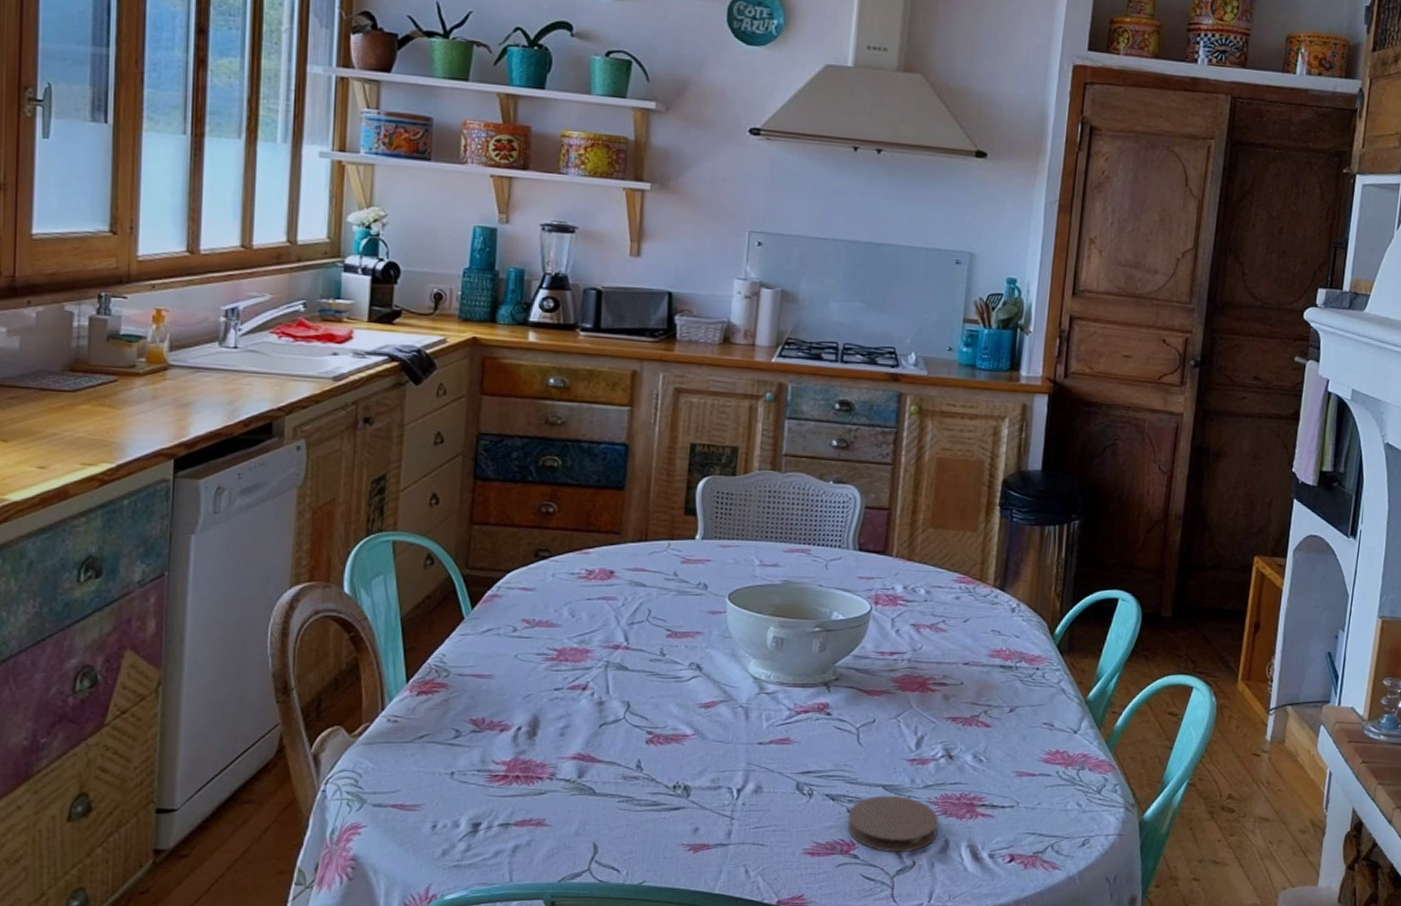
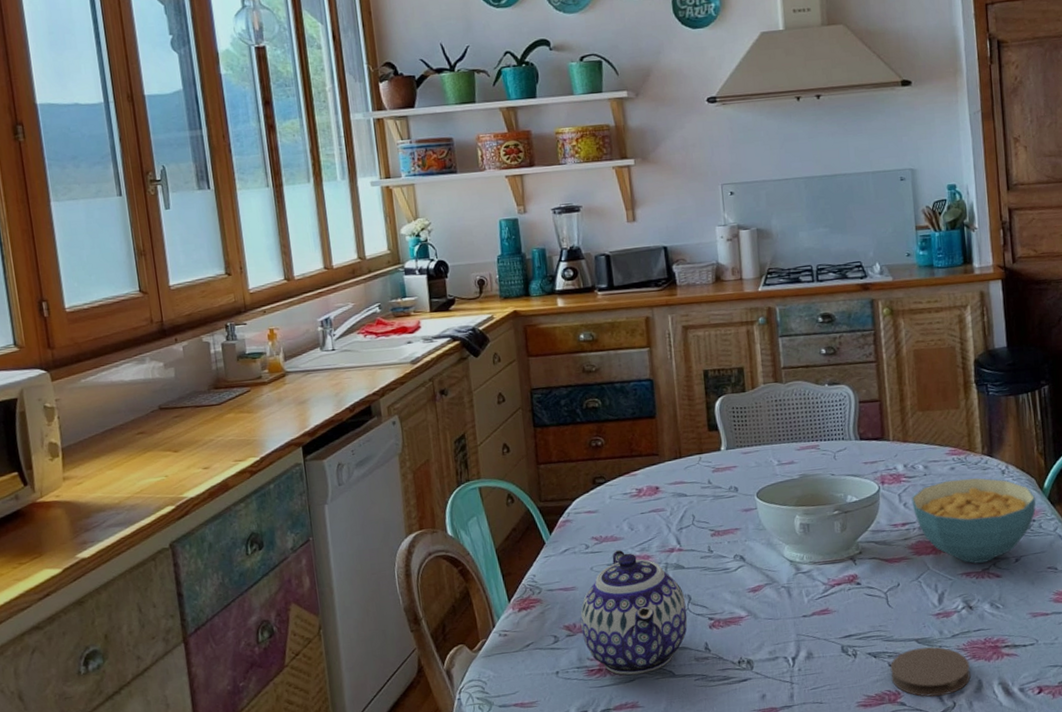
teapot: none [491,639,623,787] -> present [580,550,688,676]
cereal bowl: none [905,610,1044,708] -> present [911,478,1036,564]

